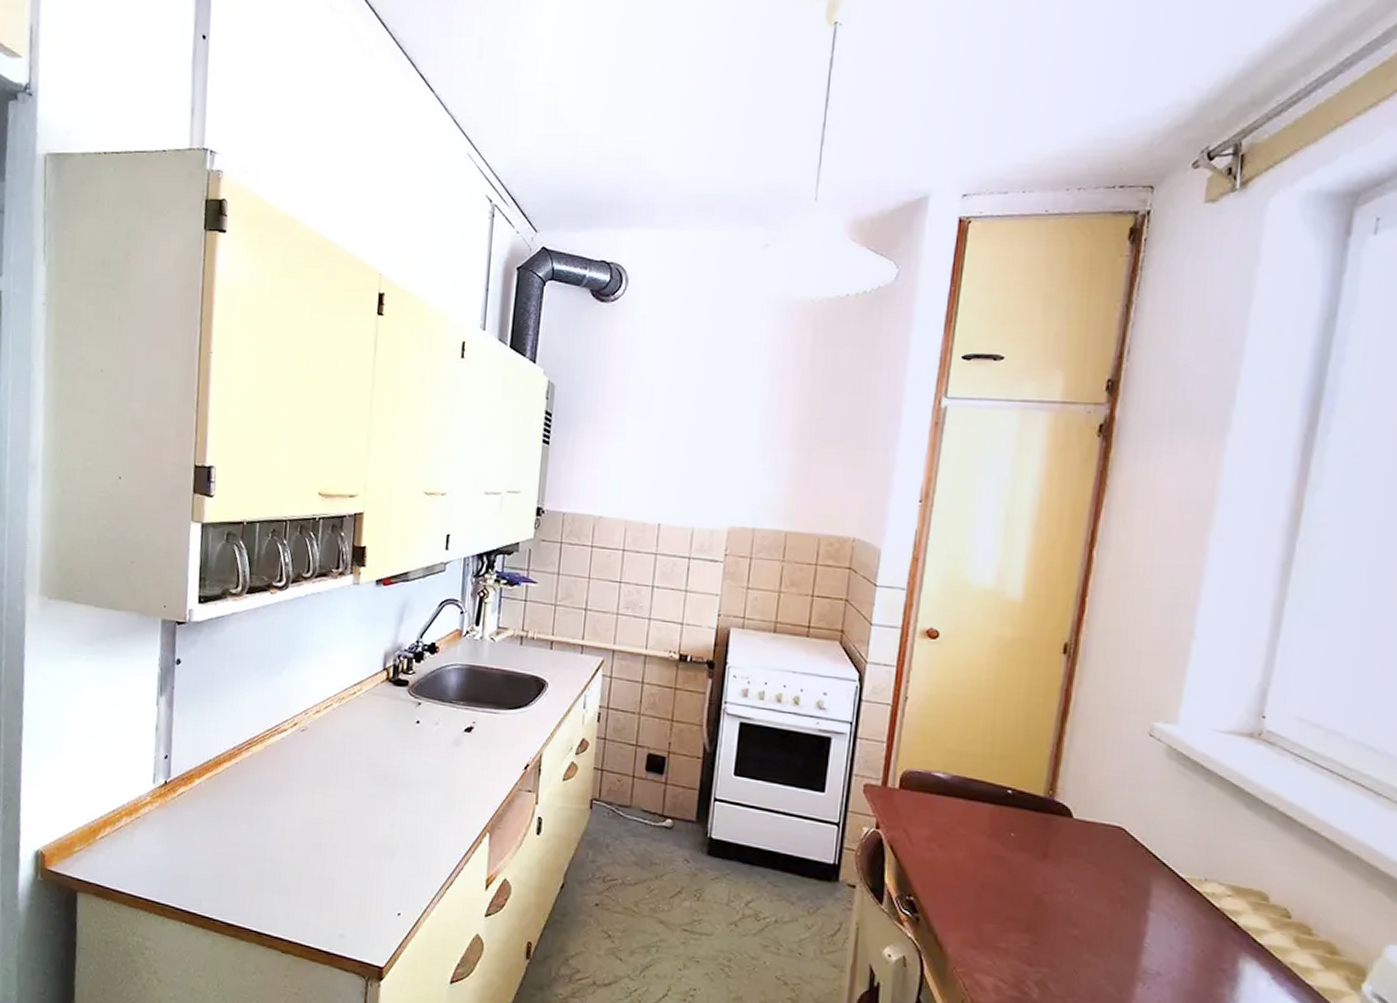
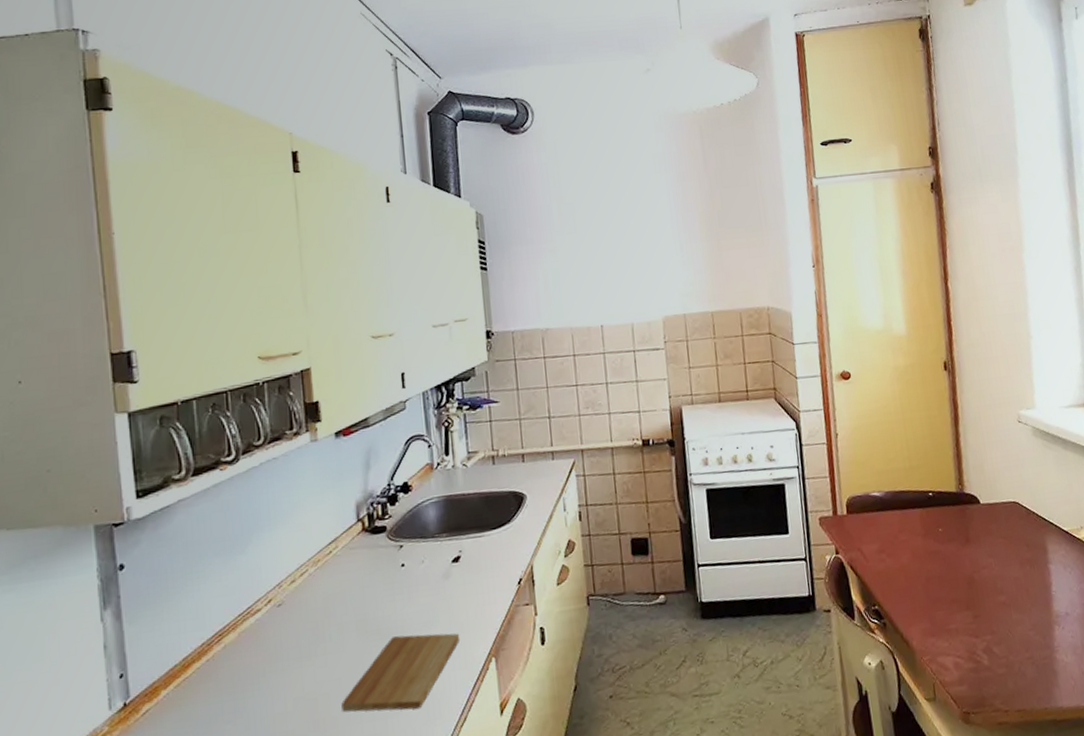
cutting board: none [342,787,460,860] -> present [341,633,460,712]

